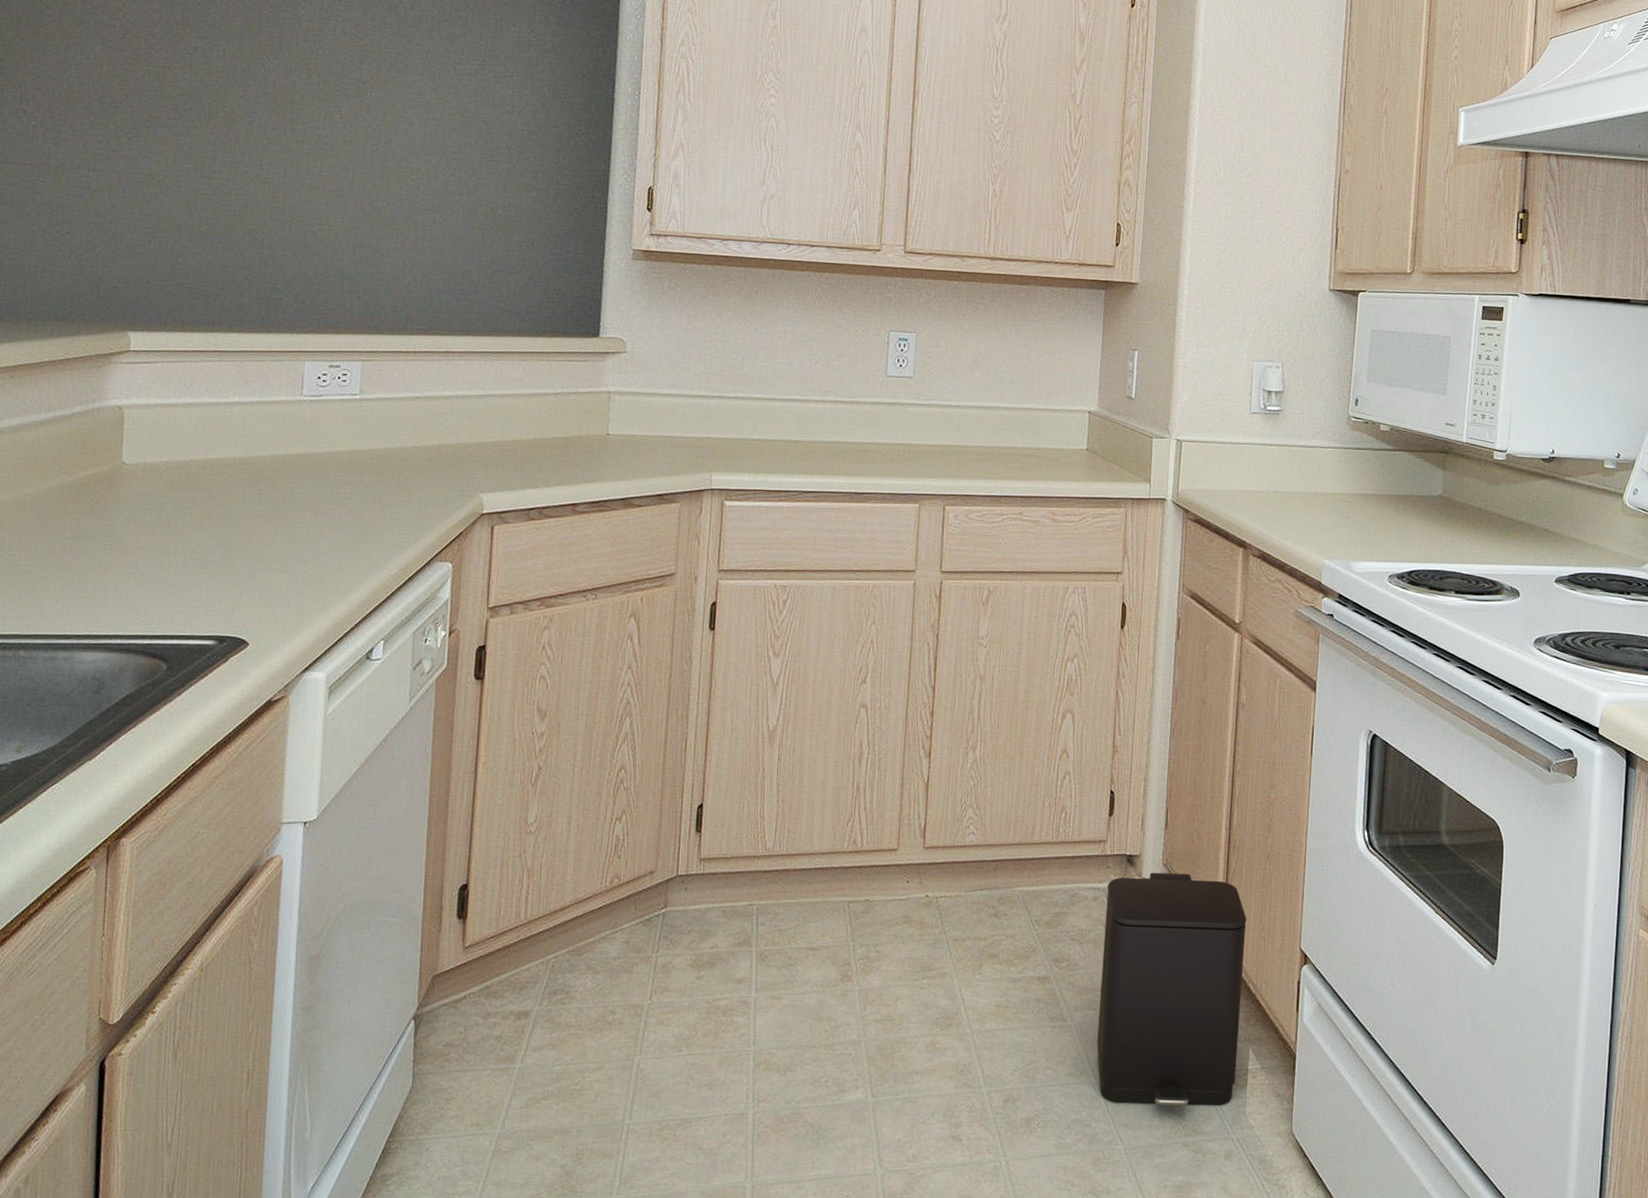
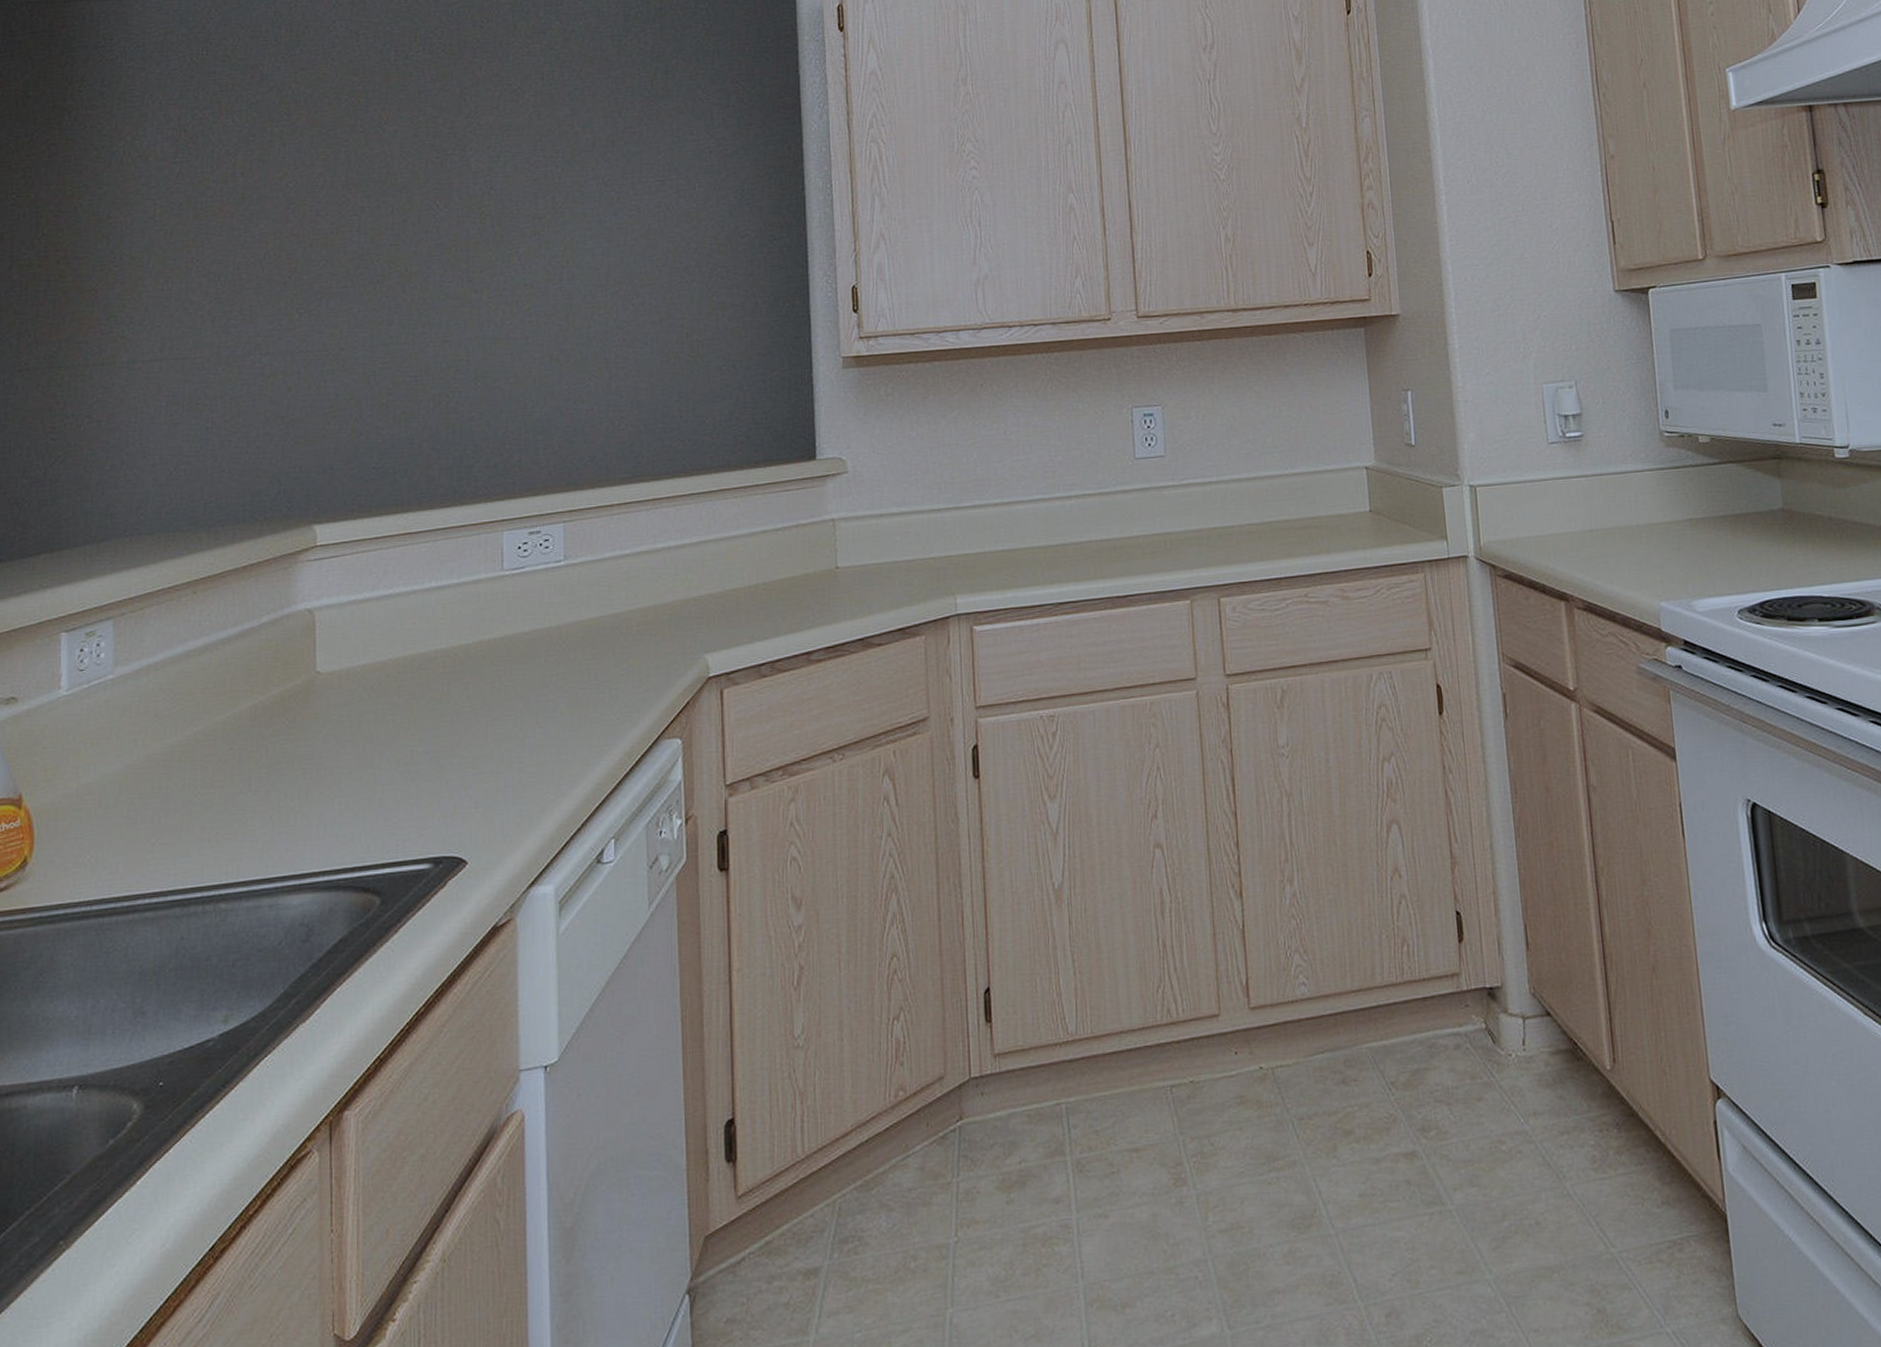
pedal bin: present [1097,872,1247,1107] -> none [1469,1002,1659,1302]

